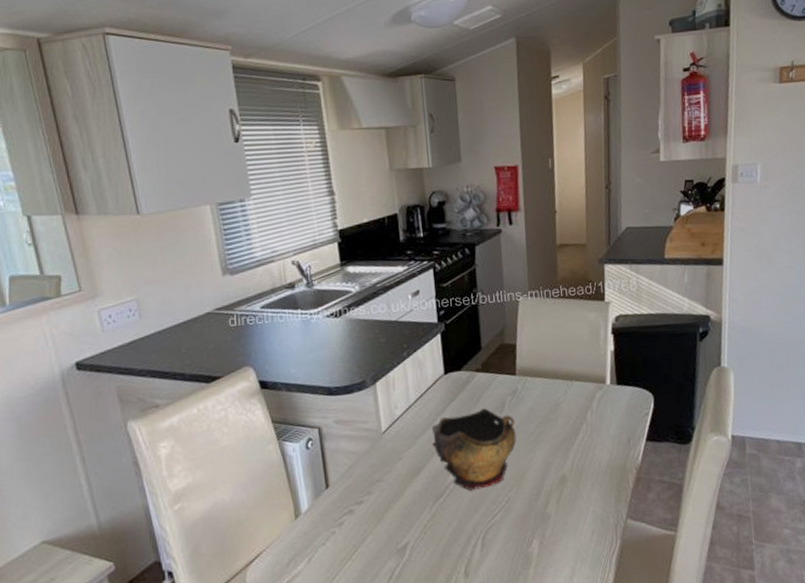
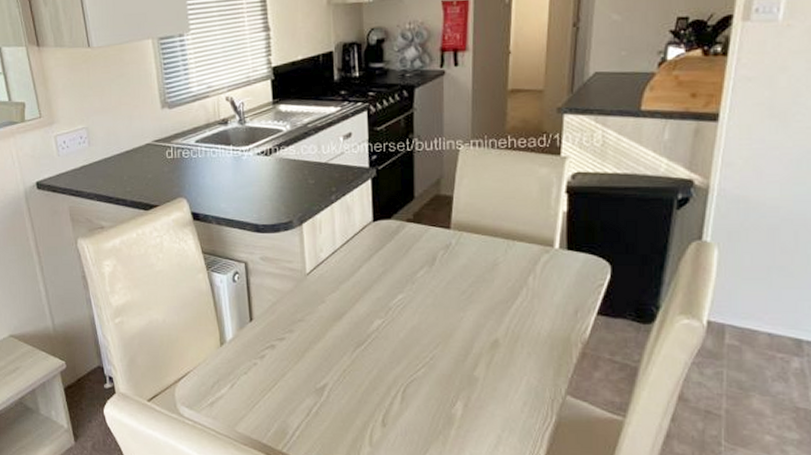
decorative bowl: present [431,408,517,491] -> none [356,260,446,342]

